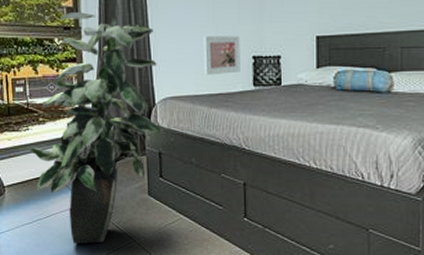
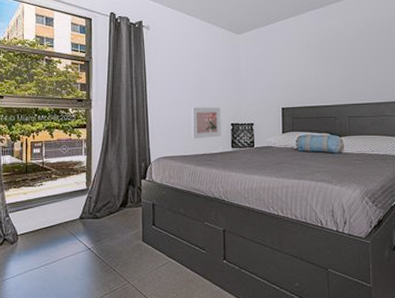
indoor plant: present [28,12,162,245] -> none [41,87,156,287]

